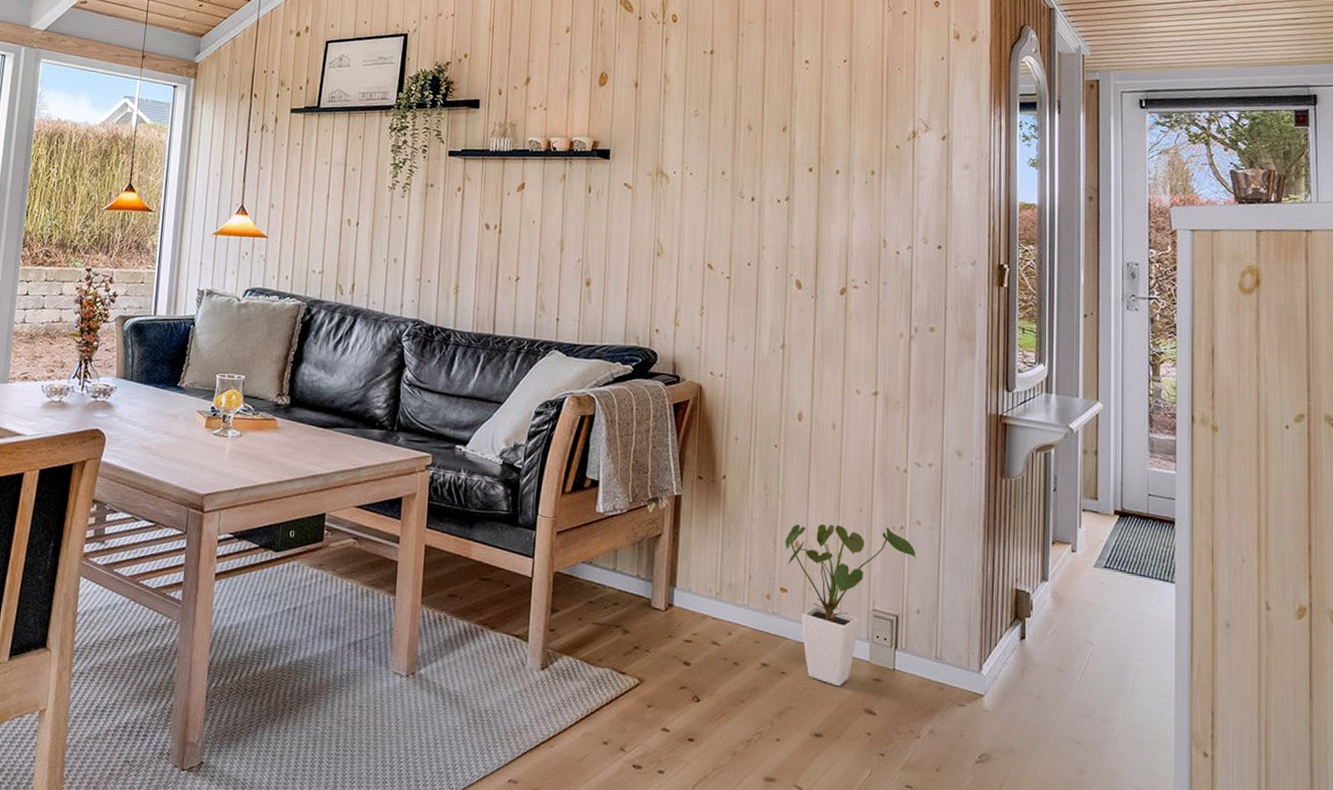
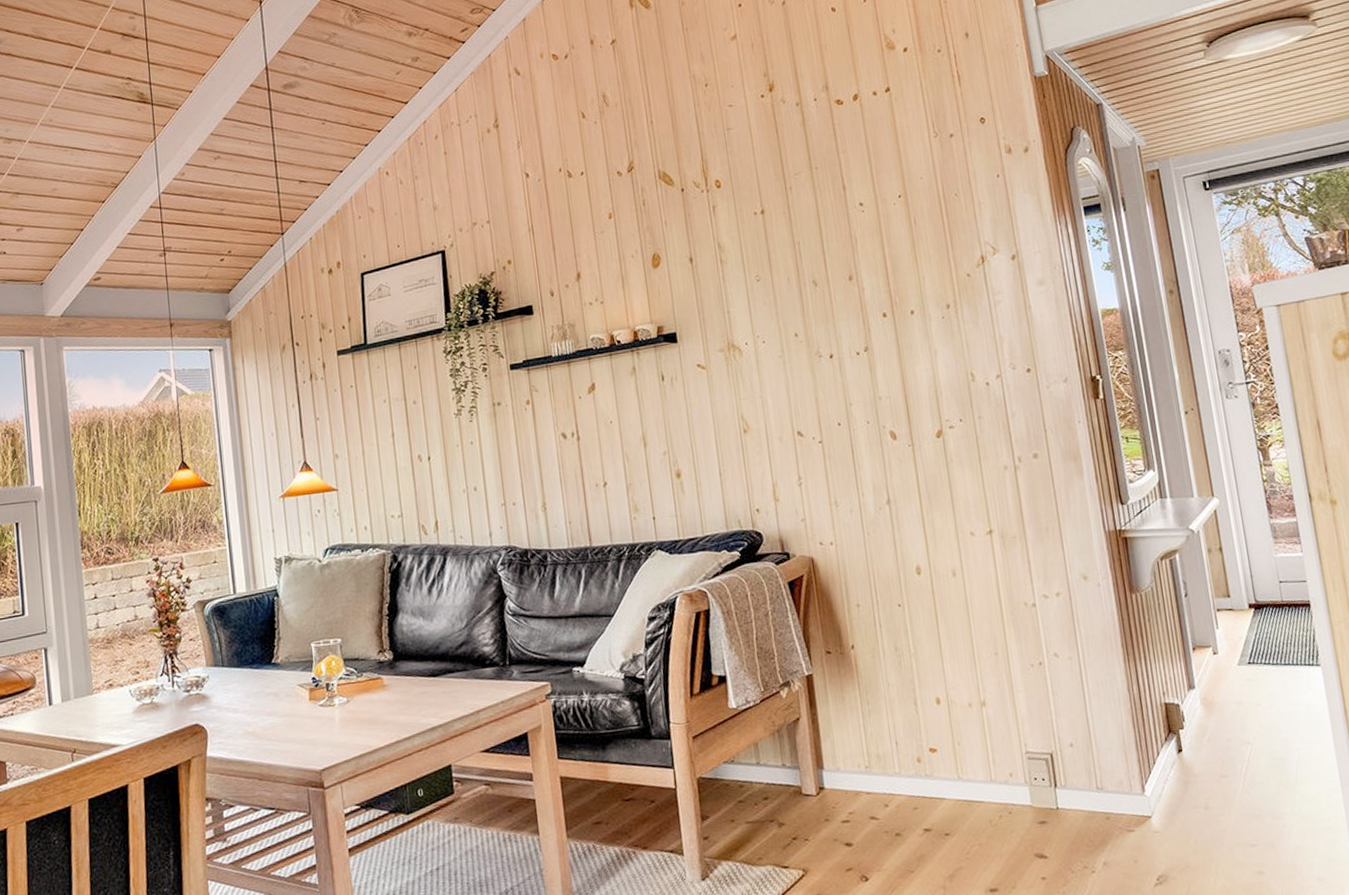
house plant: present [785,524,917,687] -> none [925,666,1061,837]

